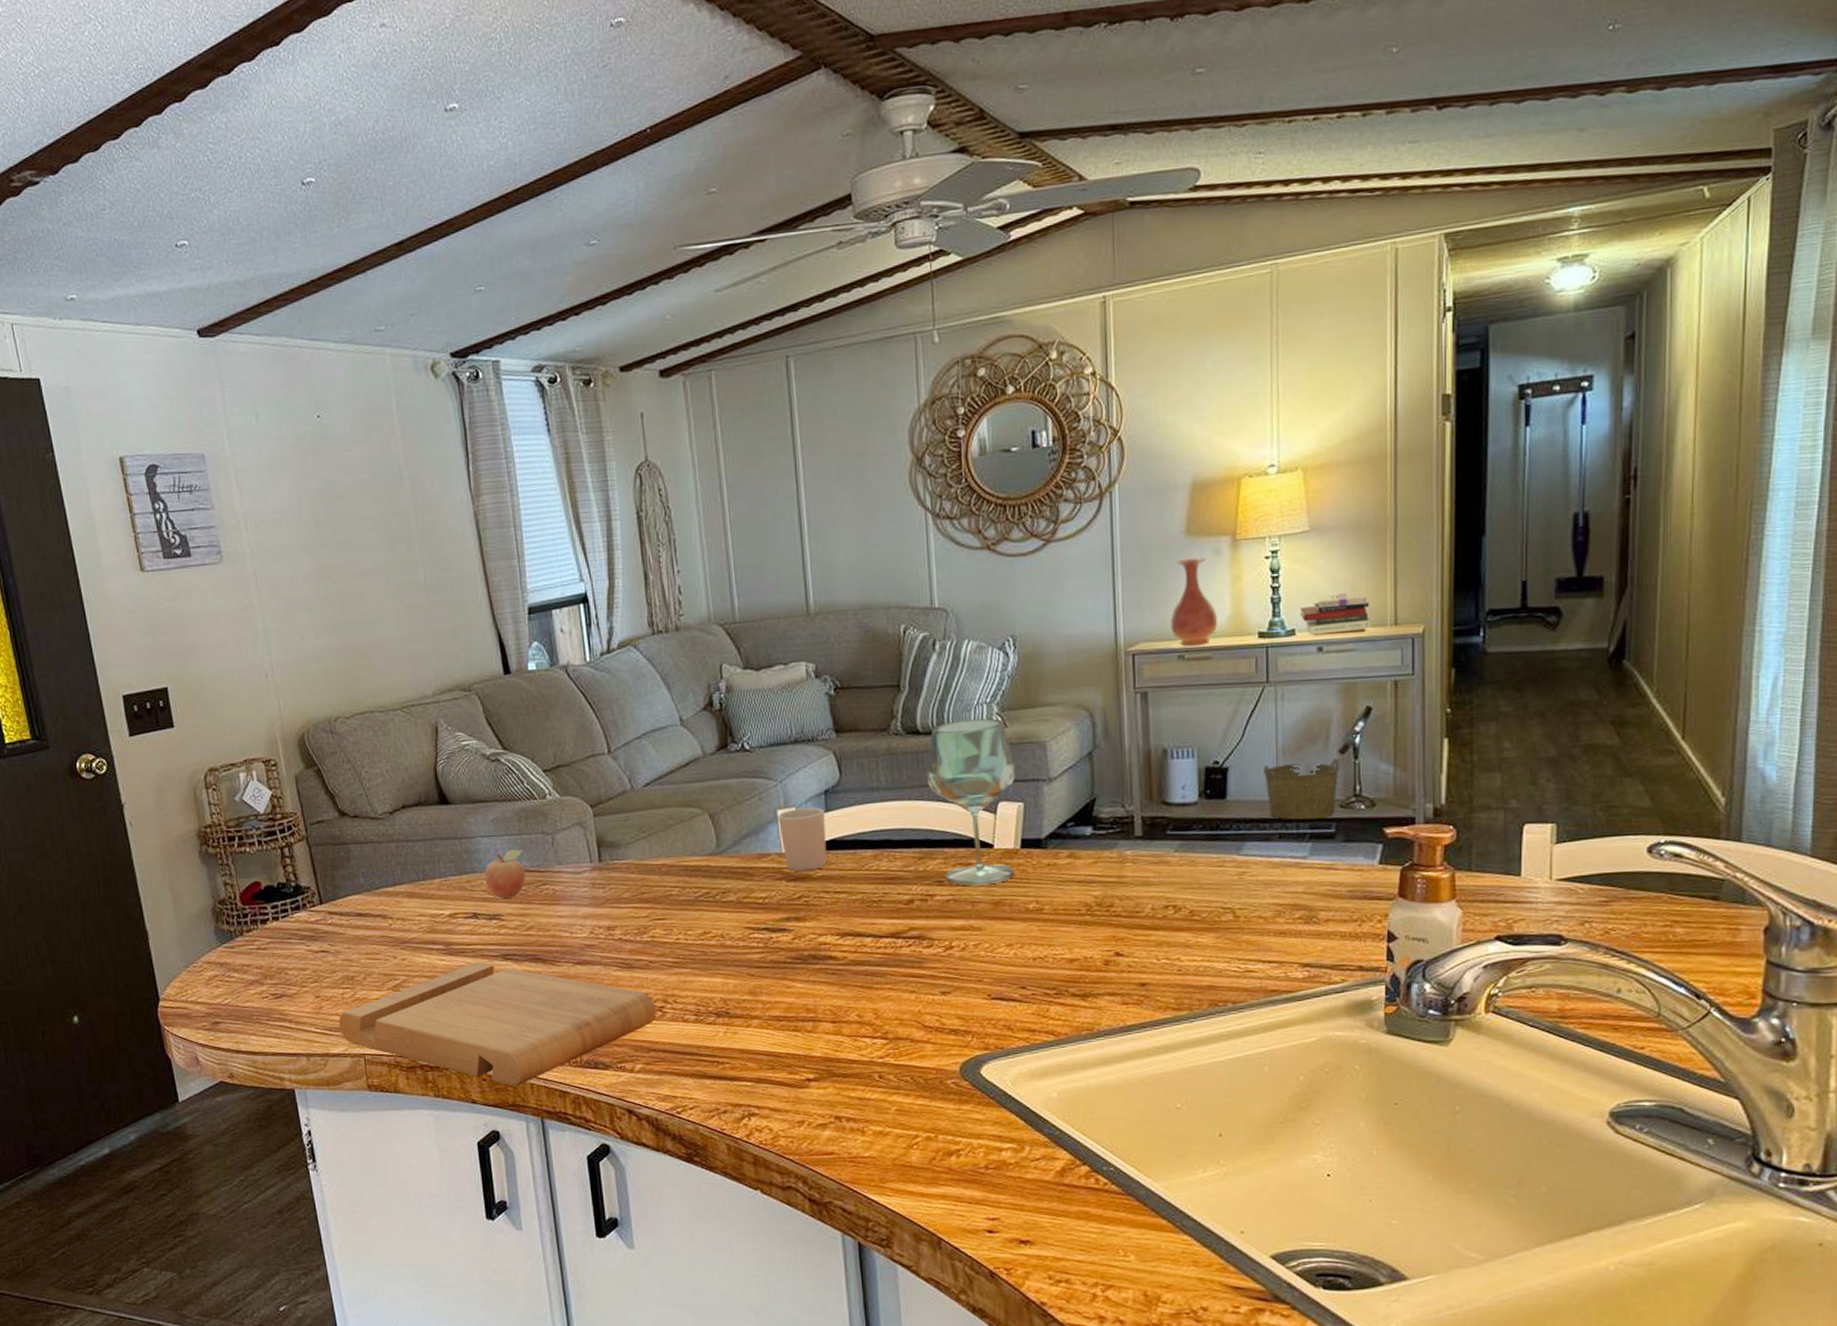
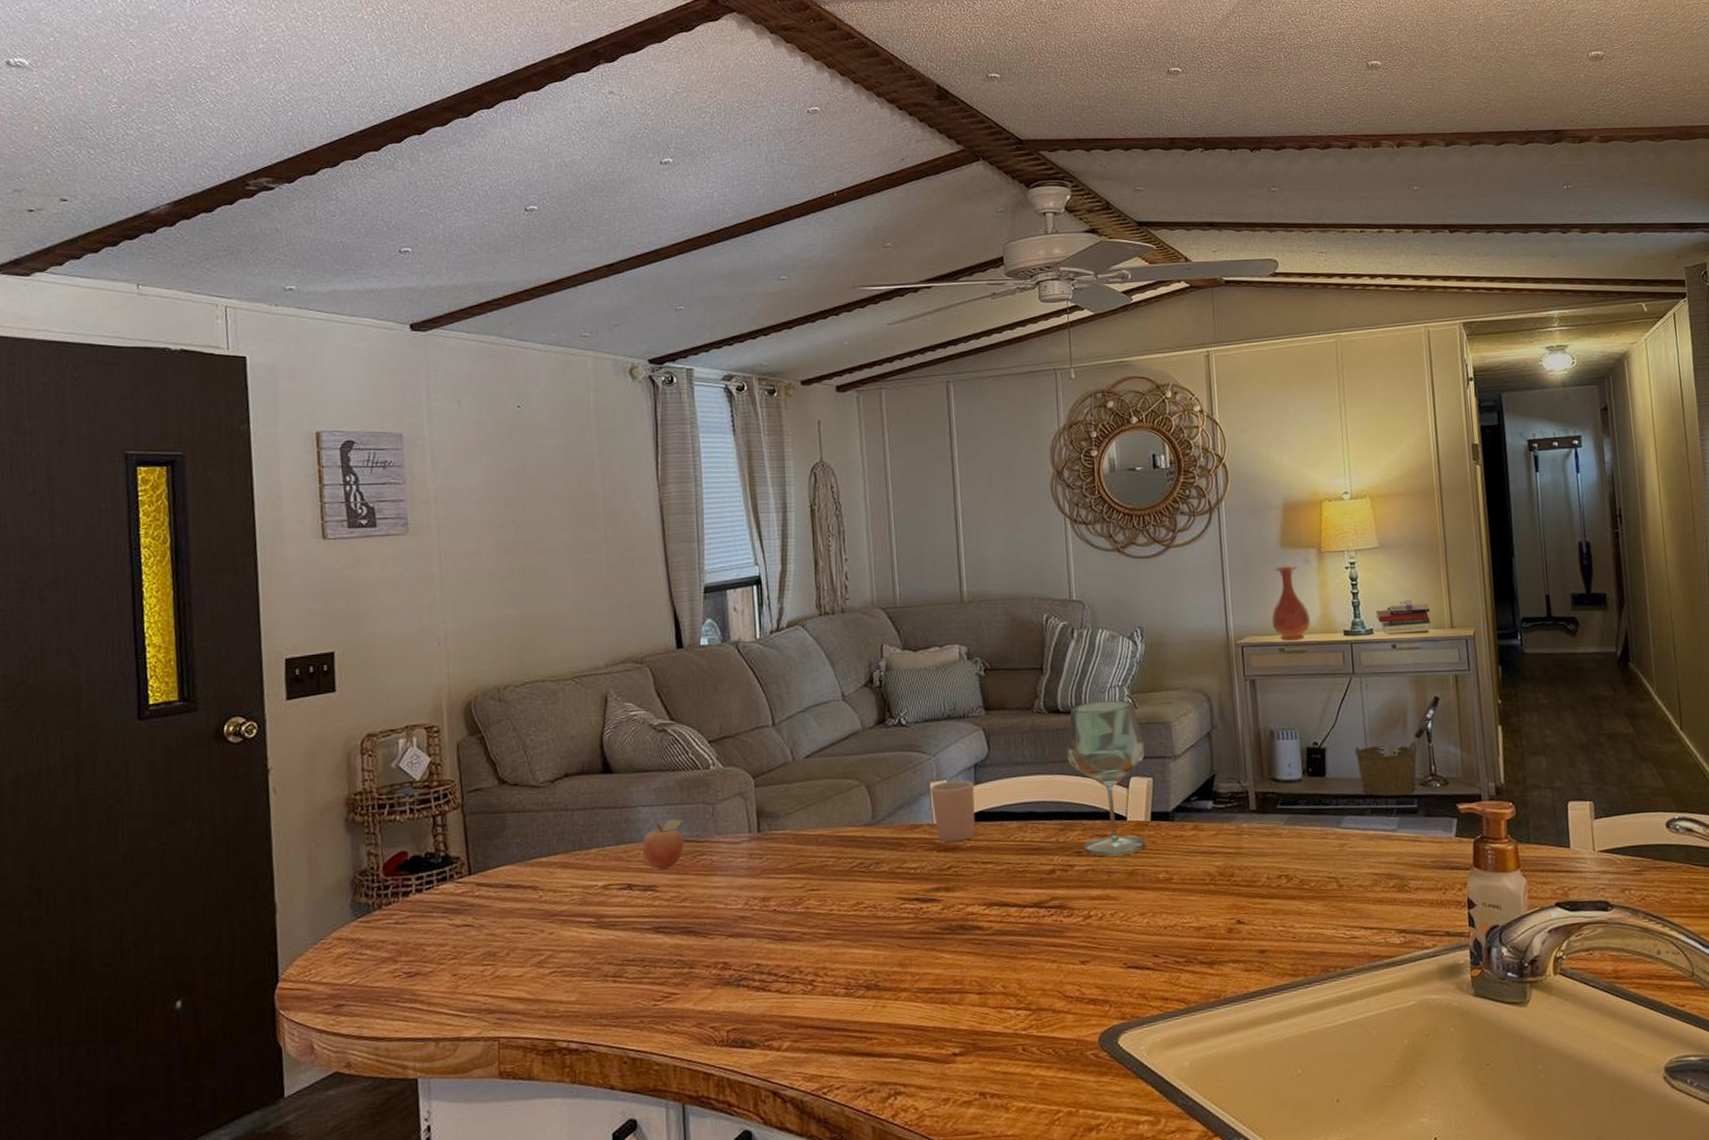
cutting board: present [338,963,656,1087] -> none [474,936,806,1070]

